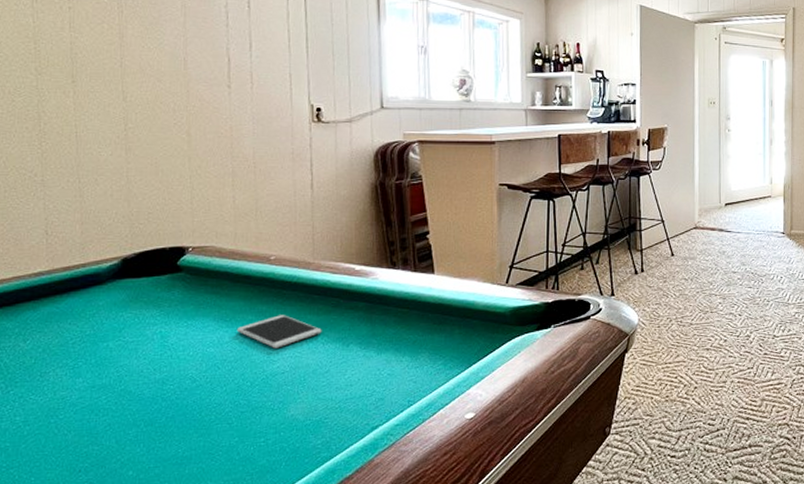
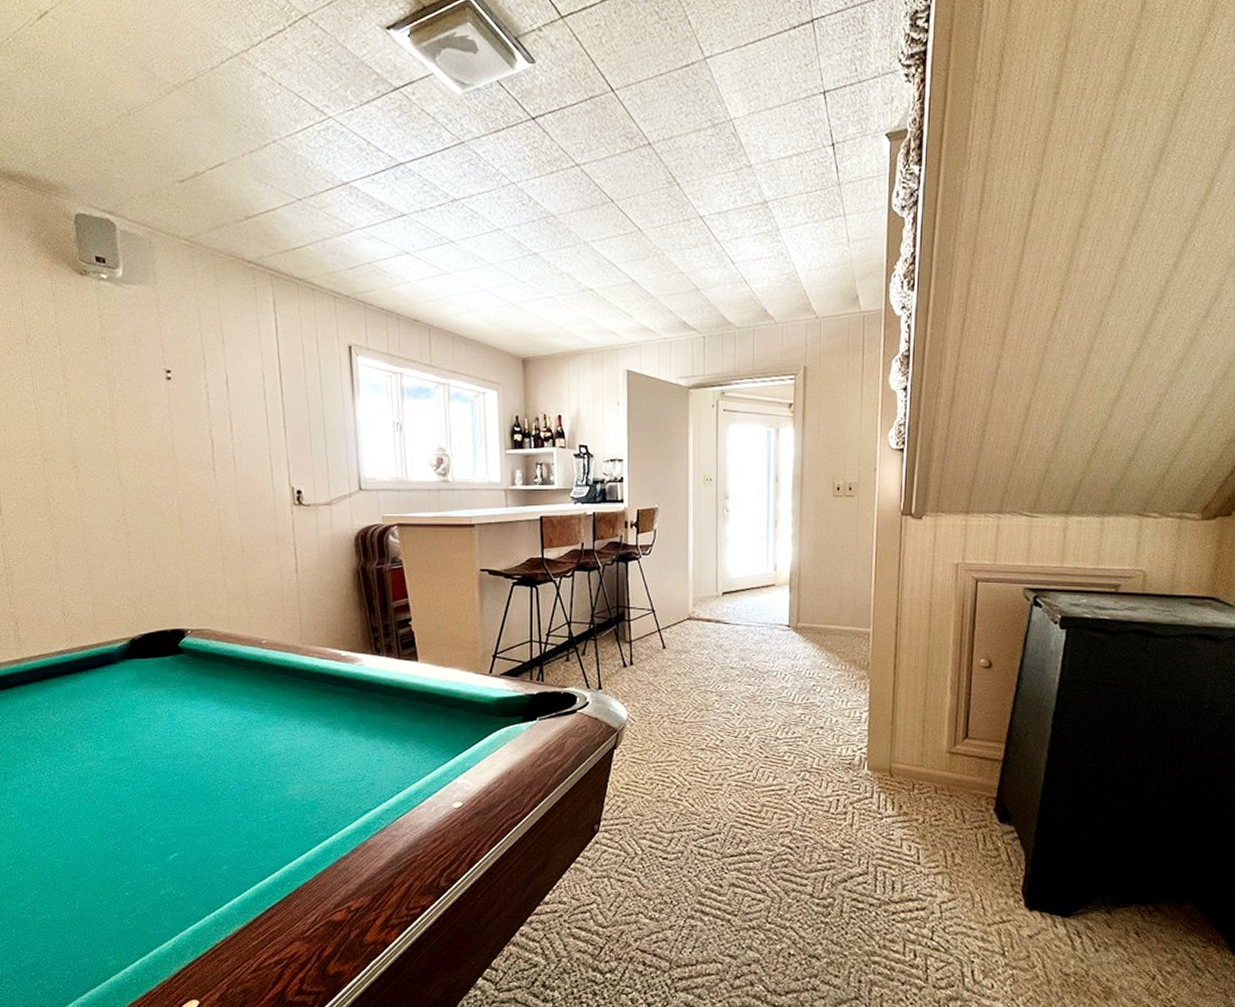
smartphone: present [236,315,322,348] -> none [235,698,313,730]

